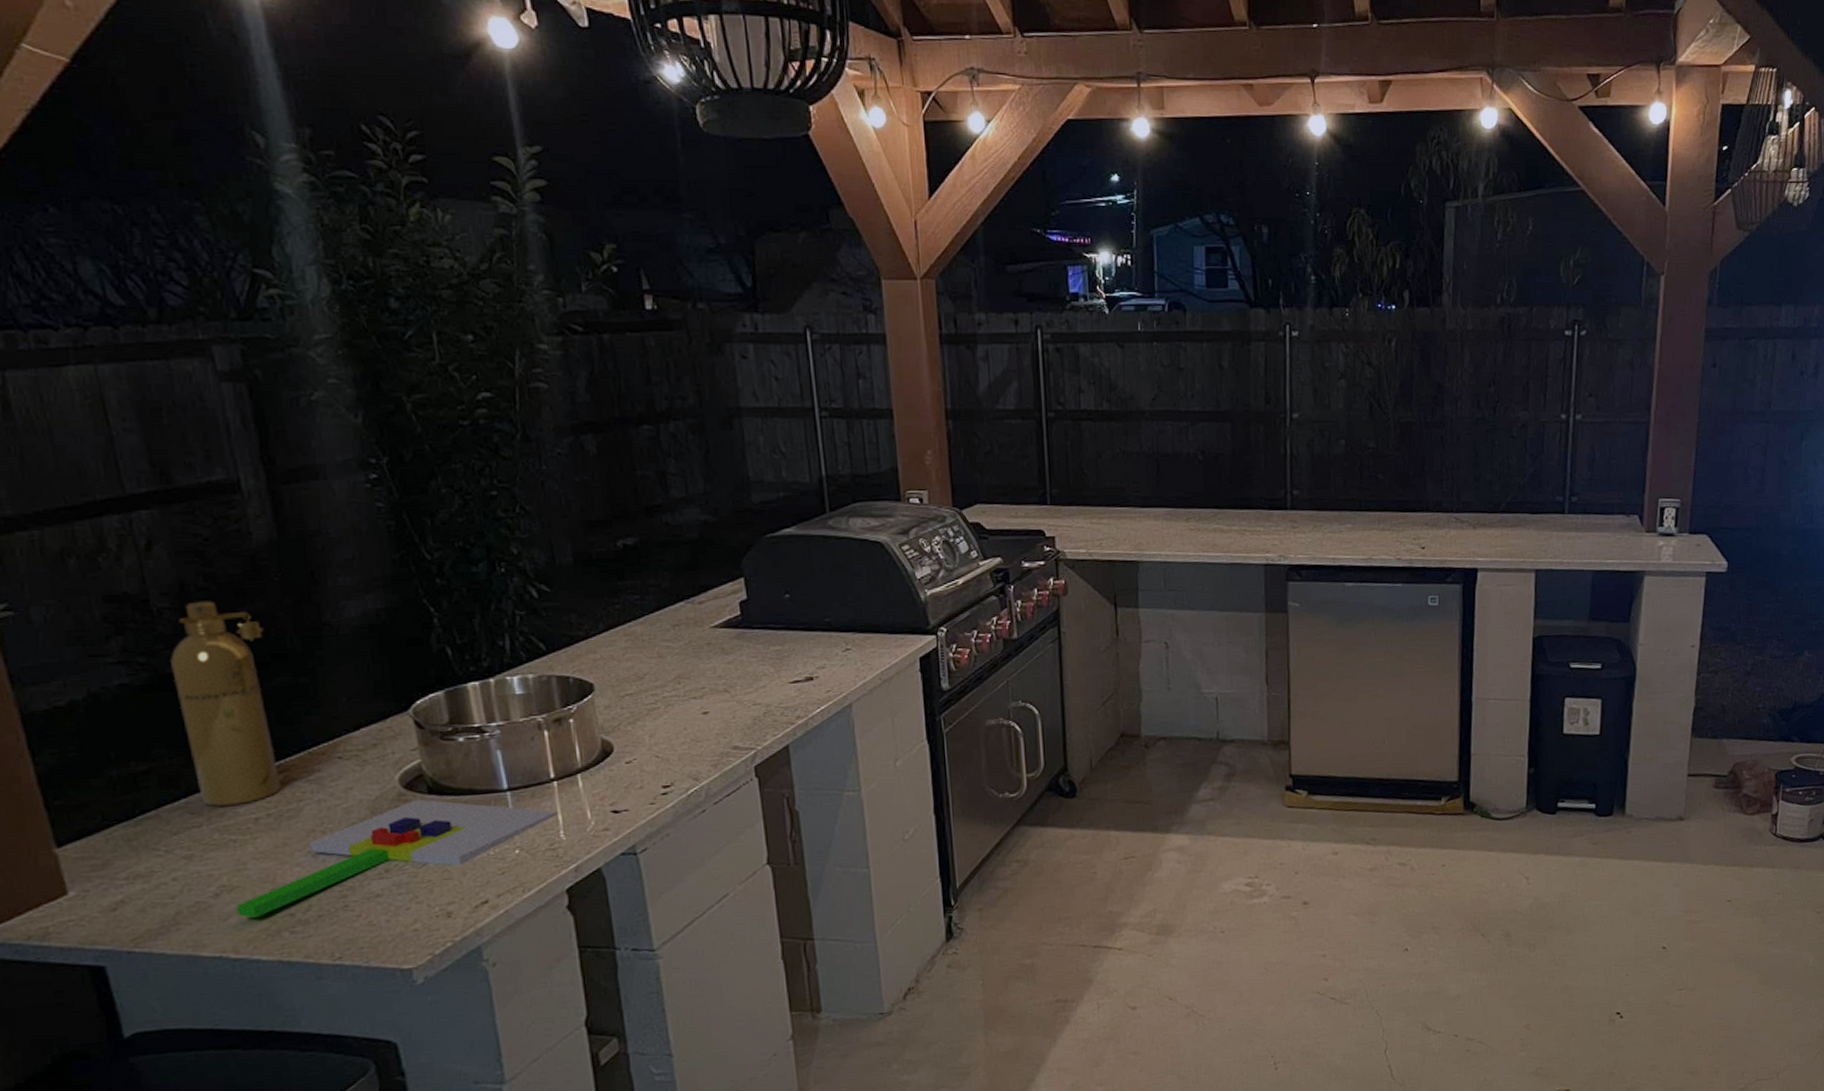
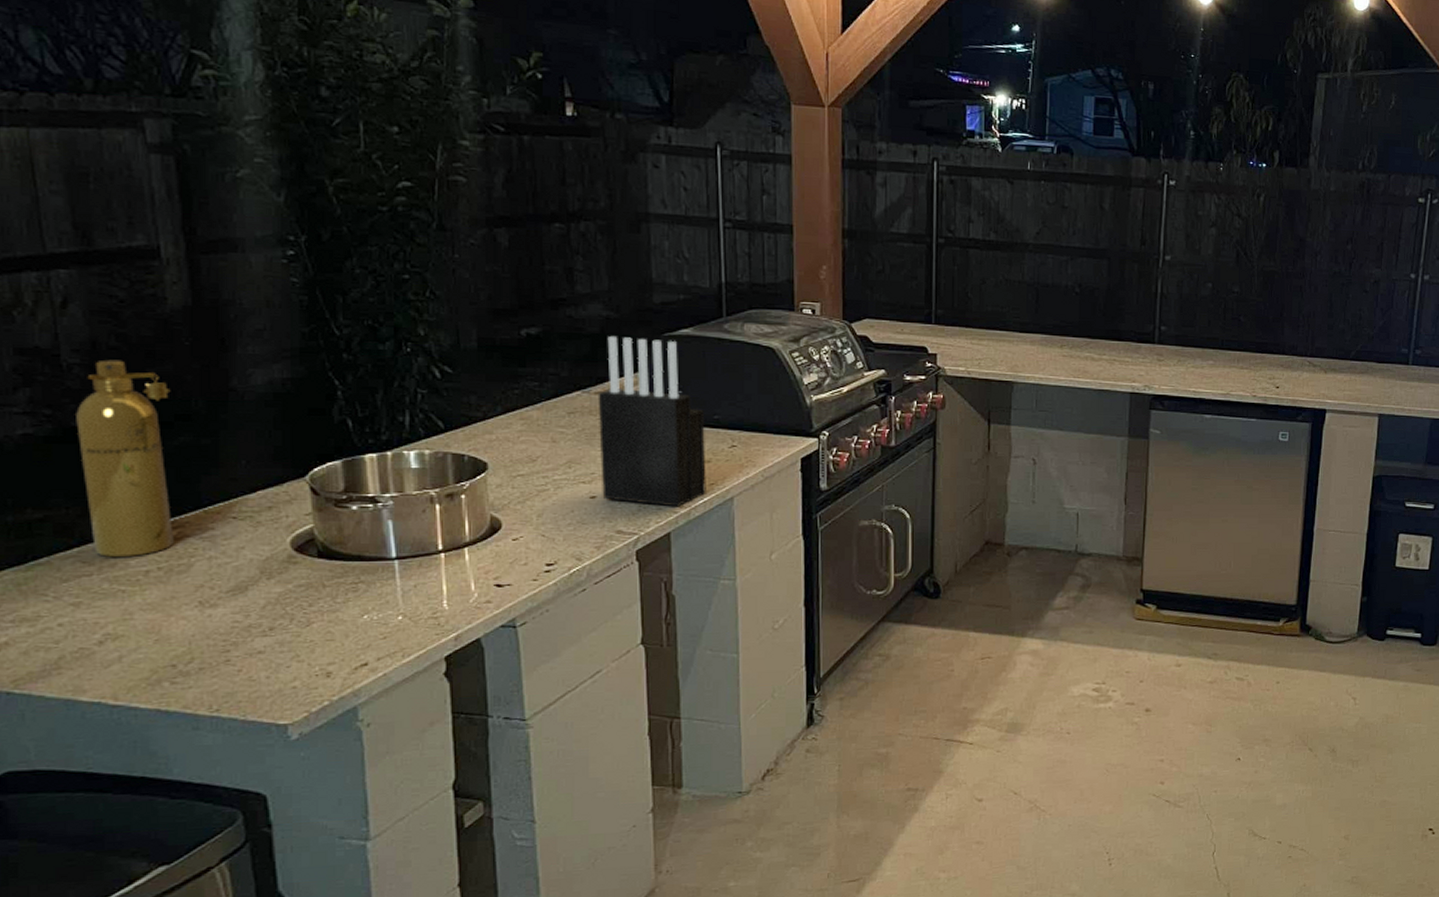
chopping board: present [236,799,558,918] -> none [119,562,443,666]
knife block: none [702,540,823,718] -> present [598,335,706,507]

